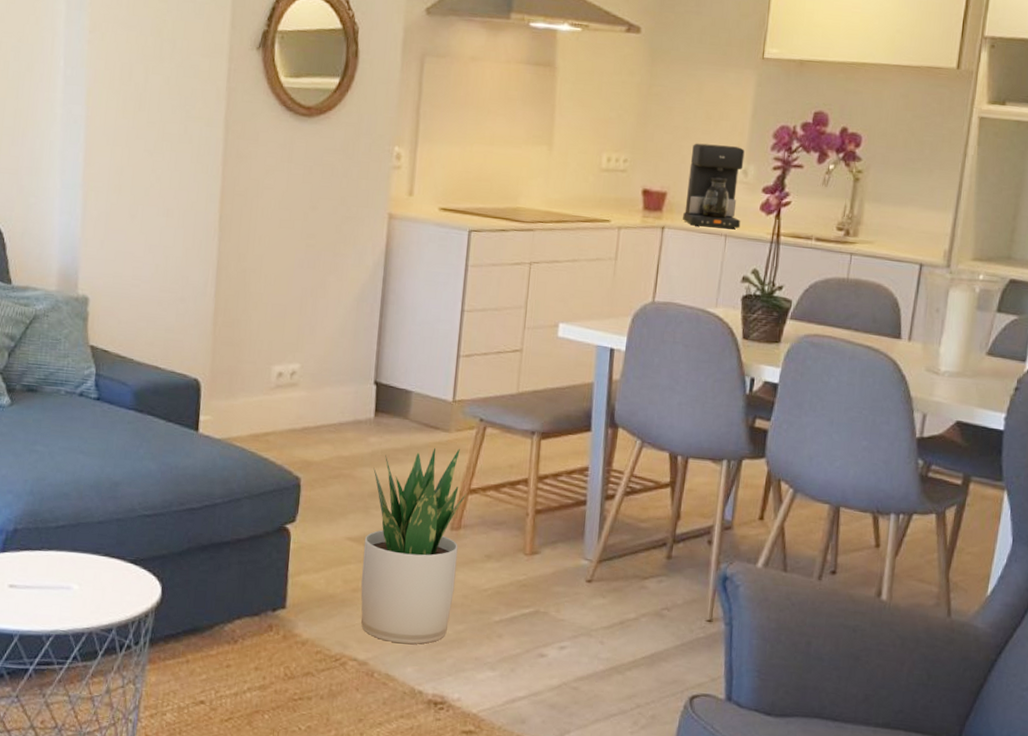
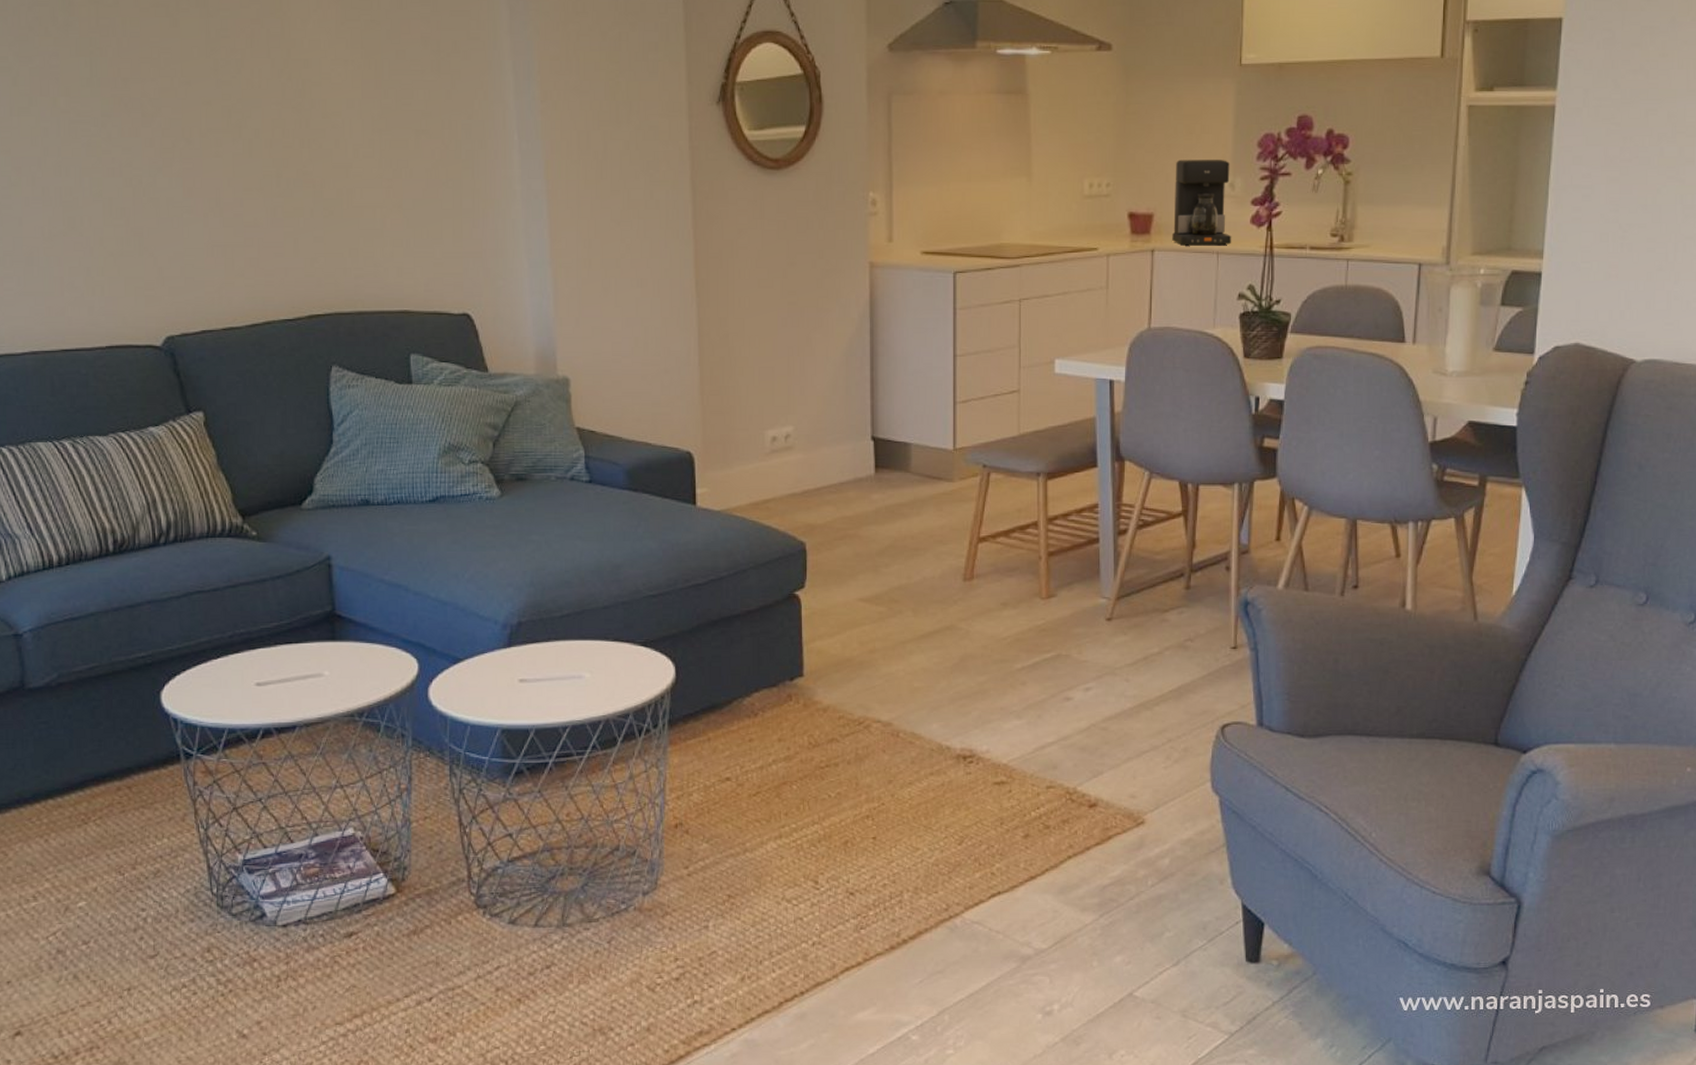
planter: present [360,448,467,645] -> none [877,497,976,701]

